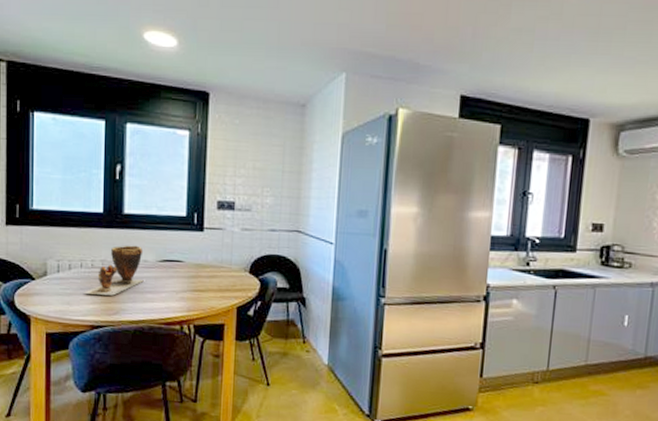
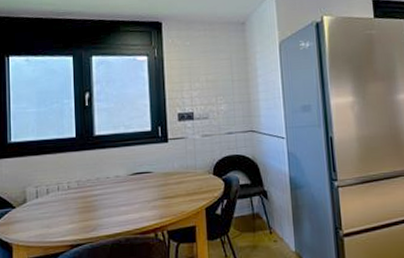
clay pot: present [84,245,144,296] -> none [62,163,117,215]

